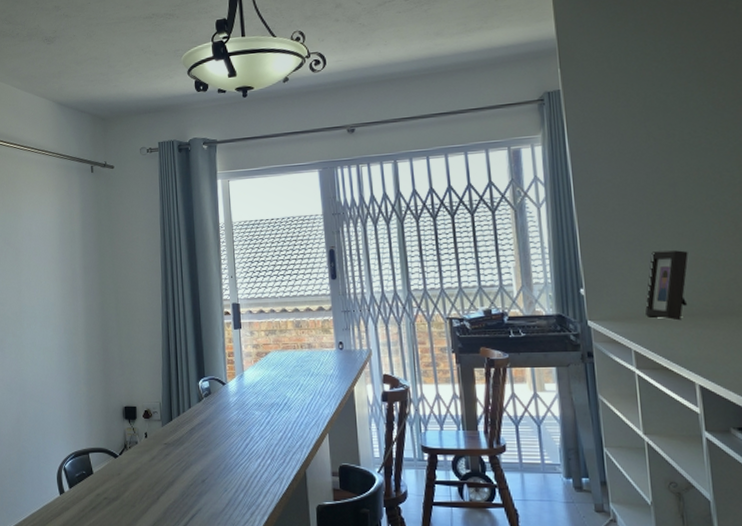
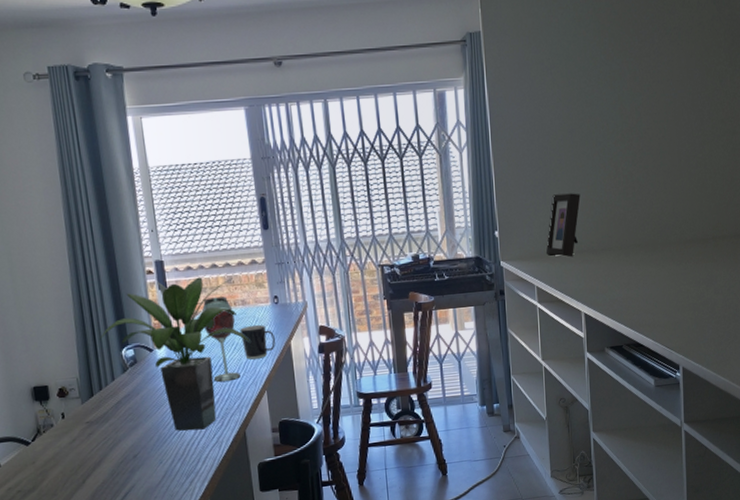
potted plant: none [181,320,315,464] -> present [100,277,250,431]
wineglass: none [271,339,304,419] -> present [202,296,241,382]
mug: none [305,368,339,401] -> present [239,324,275,360]

